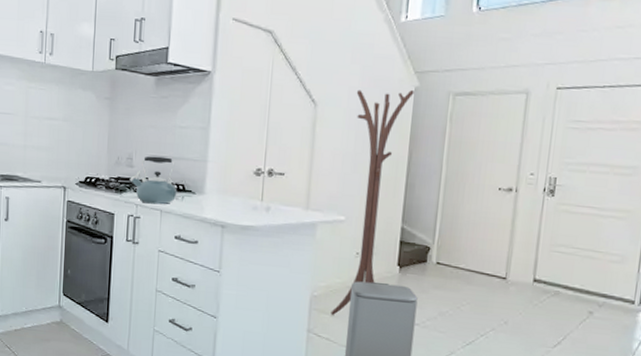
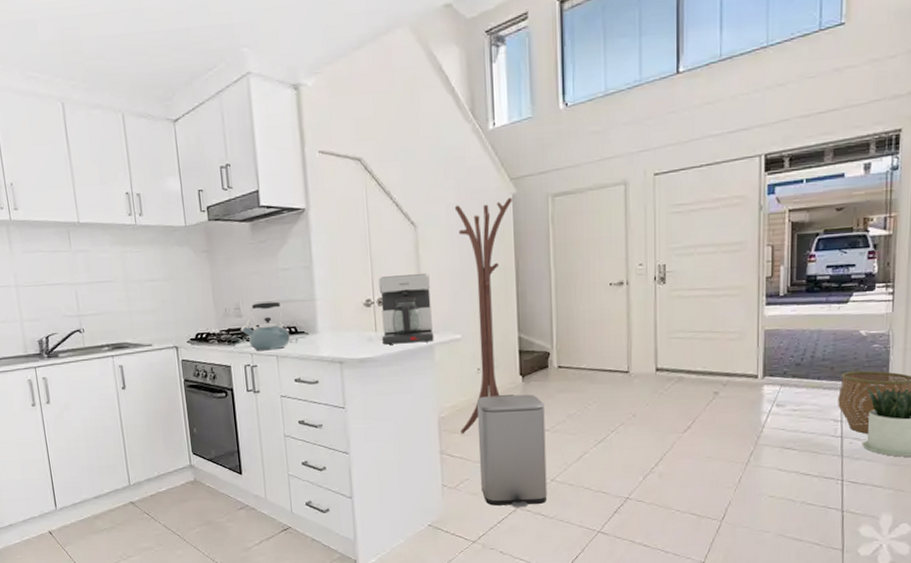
coffee maker: none [267,148,322,220] -> present [378,274,434,345]

